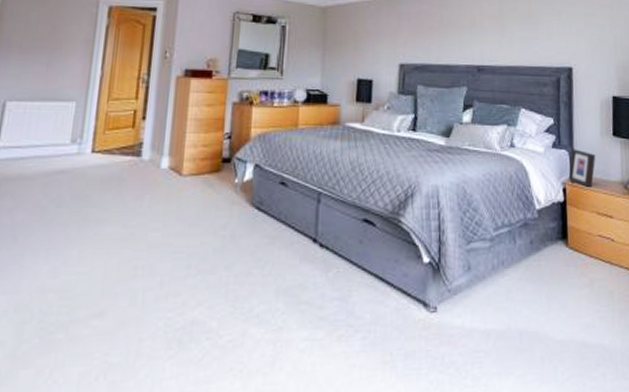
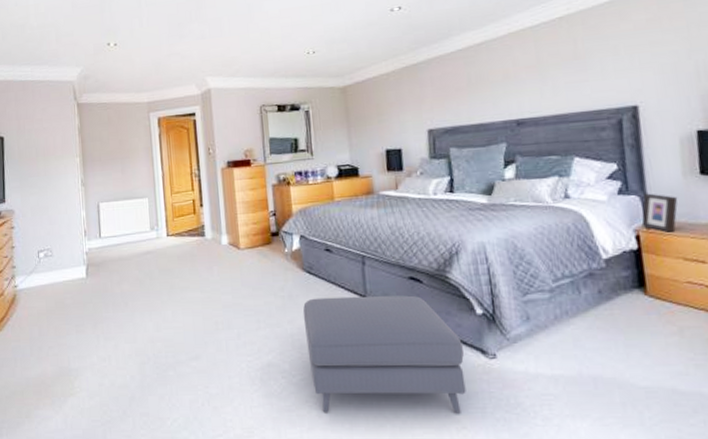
ottoman: none [241,238,406,384] -> present [302,295,466,414]

